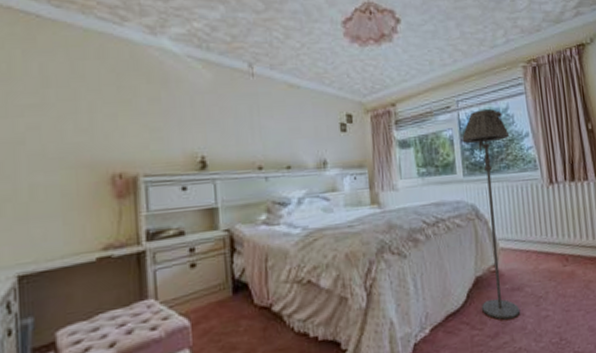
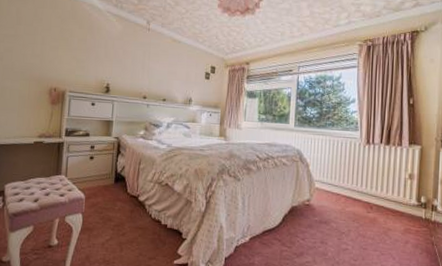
floor lamp: present [462,109,520,320] -> none [293,76,339,245]

